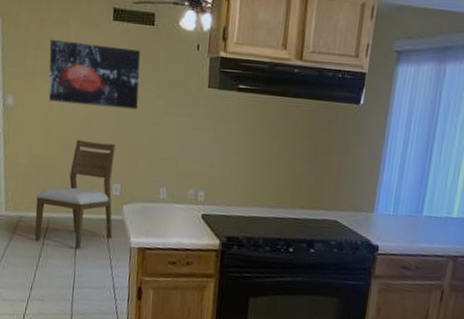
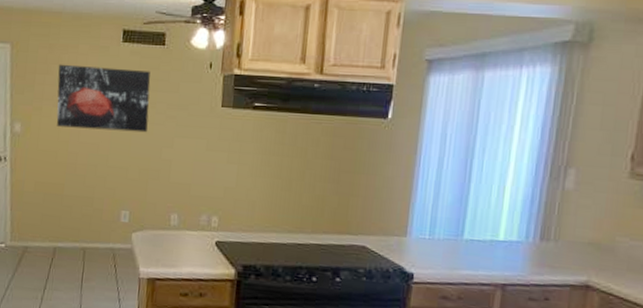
chair: present [34,139,116,248] -> none [39,165,124,280]

